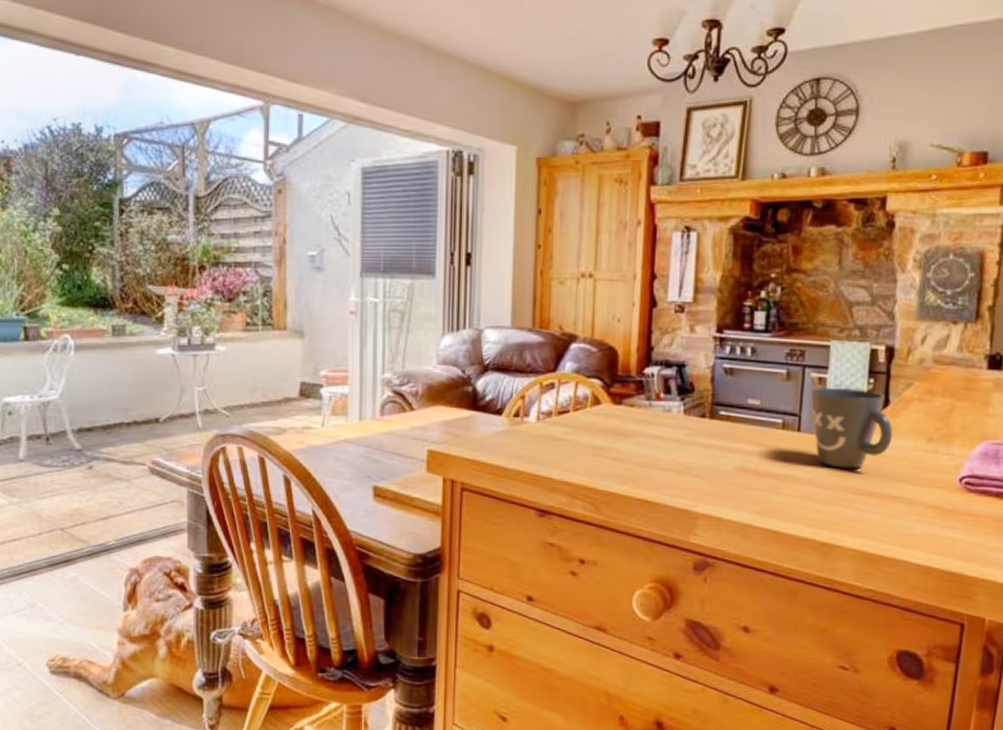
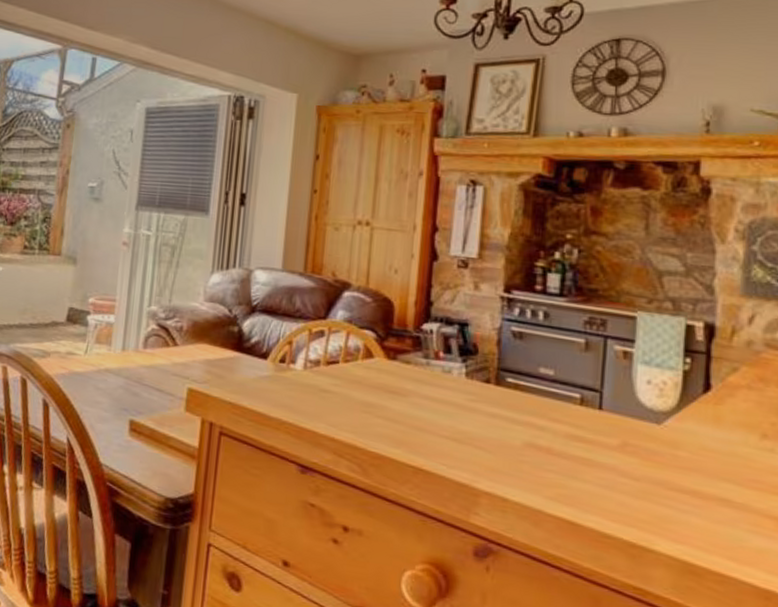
mug: present [811,388,893,469] -> none [615,362,717,460]

